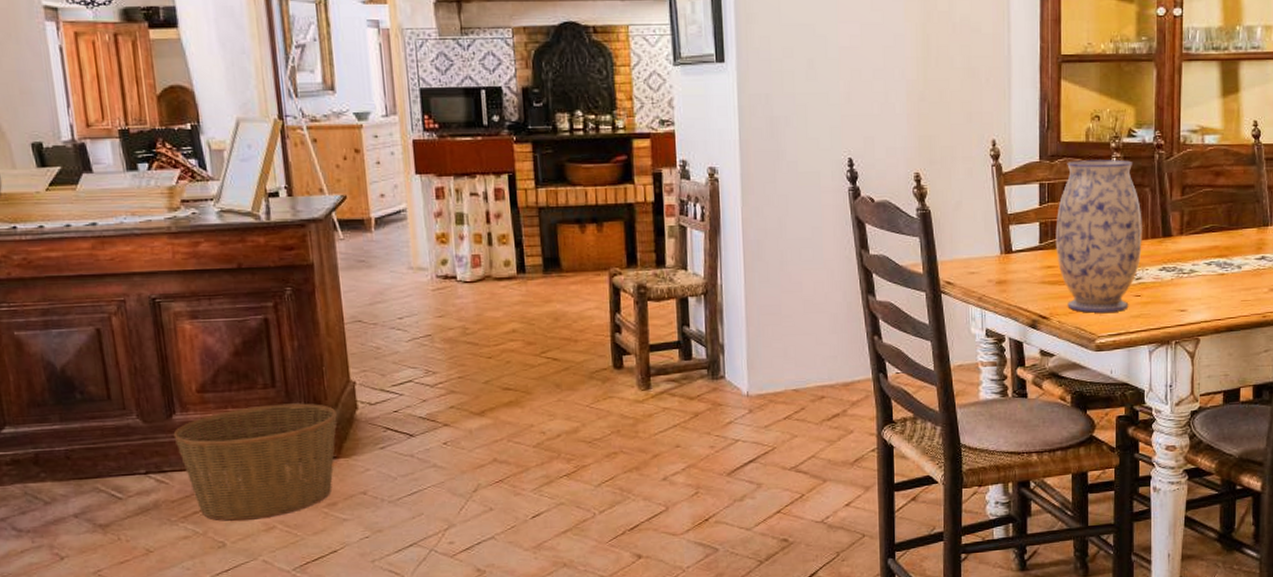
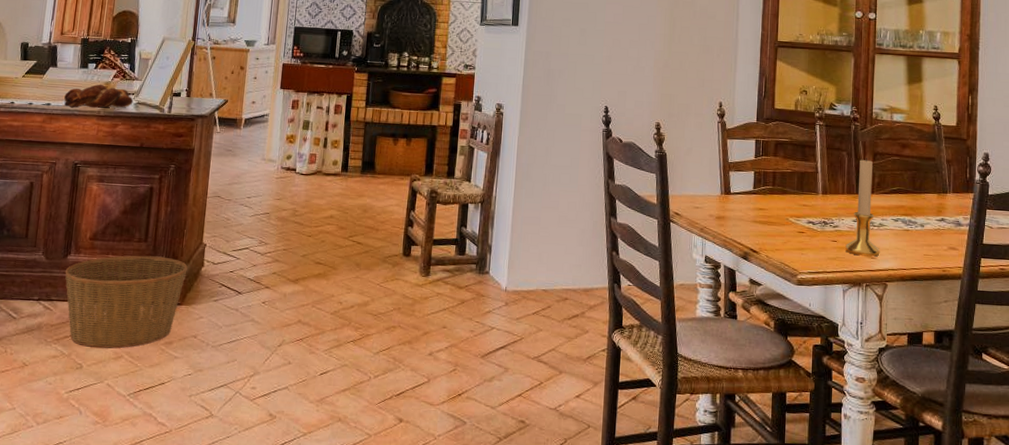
bread loaf: none [114,191,214,226] -> present [64,84,134,109]
vase: present [1055,159,1142,313] -> none [766,124,840,253]
candle holder: none [1151,193,1191,310] -> present [845,158,880,257]

